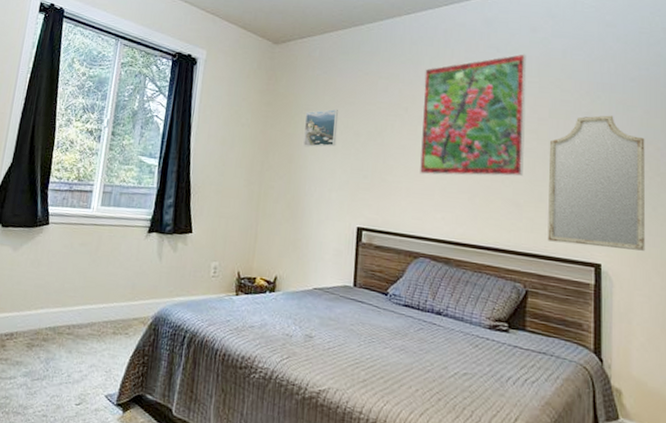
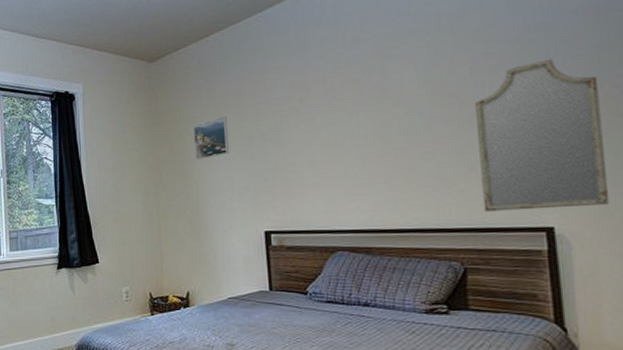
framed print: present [420,54,526,177] -> none [316,11,446,166]

